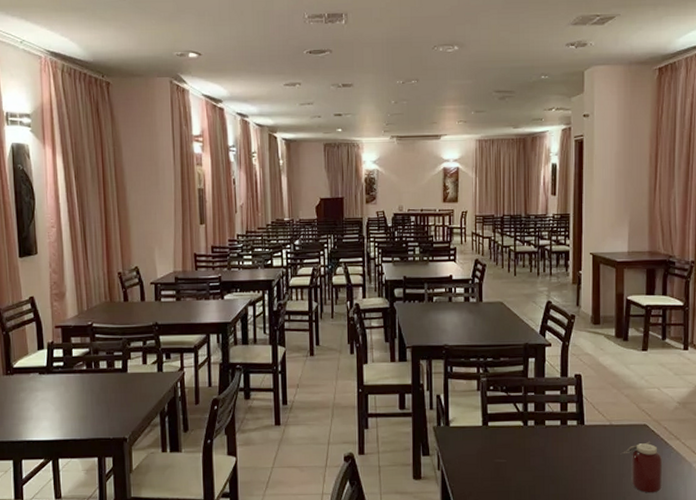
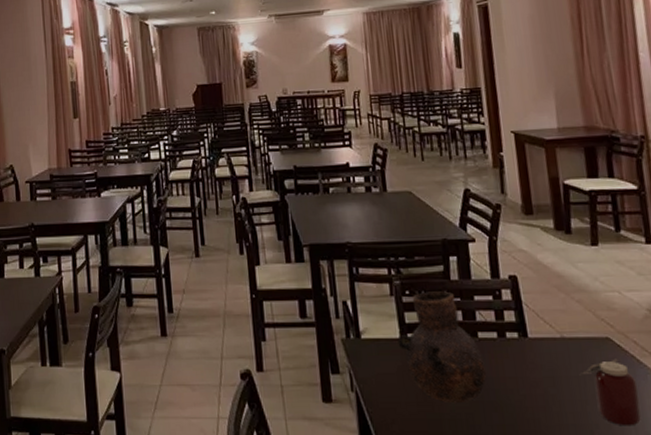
vase: none [480,387,548,477] -> present [397,291,486,402]

